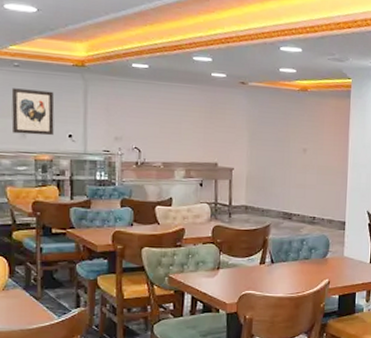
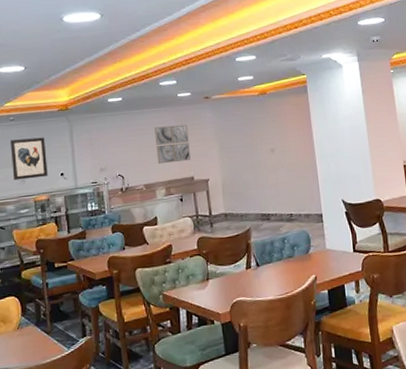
wall art: none [180,104,218,145] -> present [155,124,190,165]

